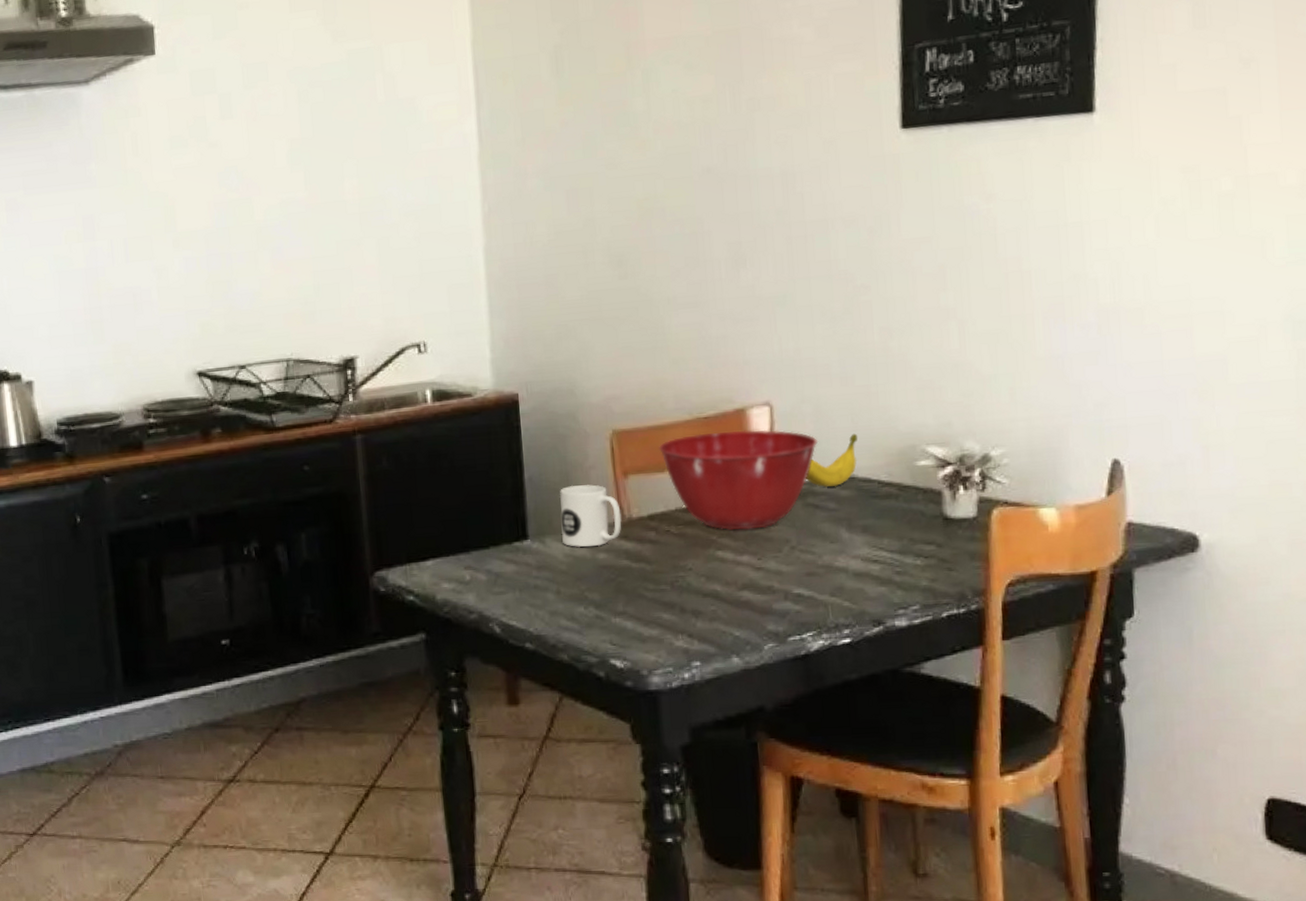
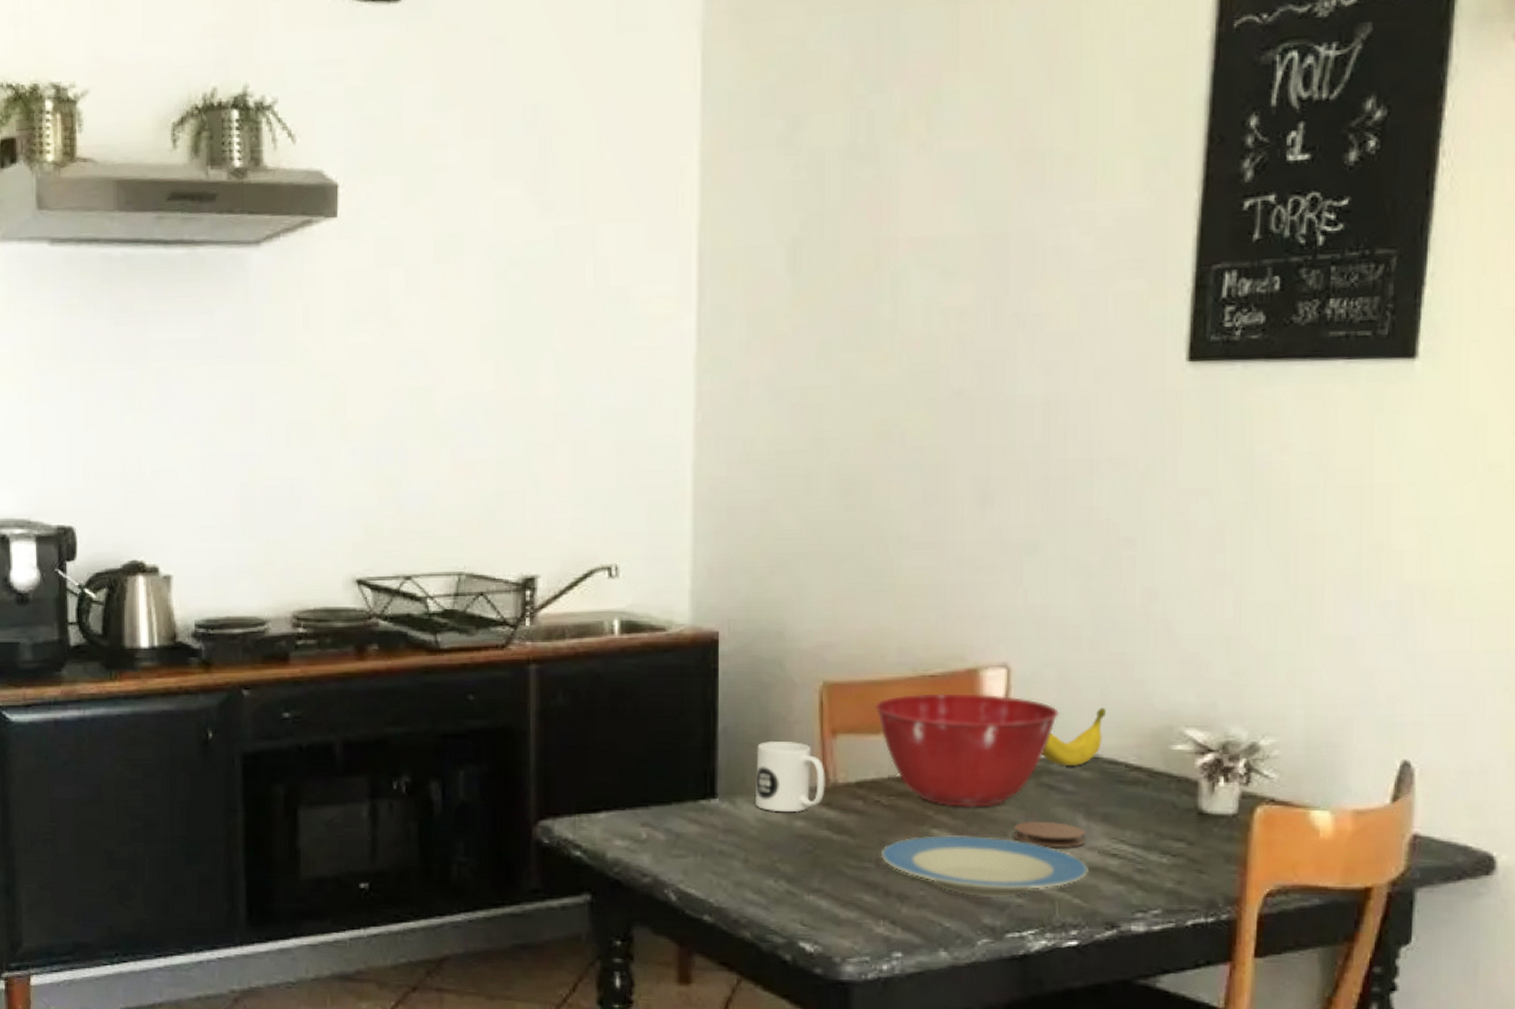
plate: none [674,553,854,607] -> present [880,835,1088,897]
coaster: none [787,536,850,559] -> present [1013,822,1086,849]

